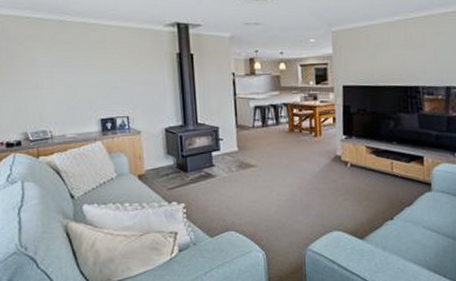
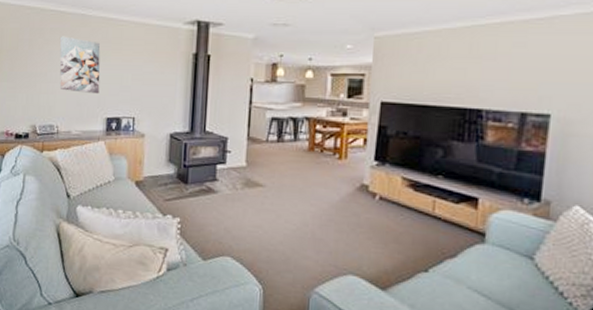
wall art: none [41,42,90,97] -> present [59,36,101,95]

